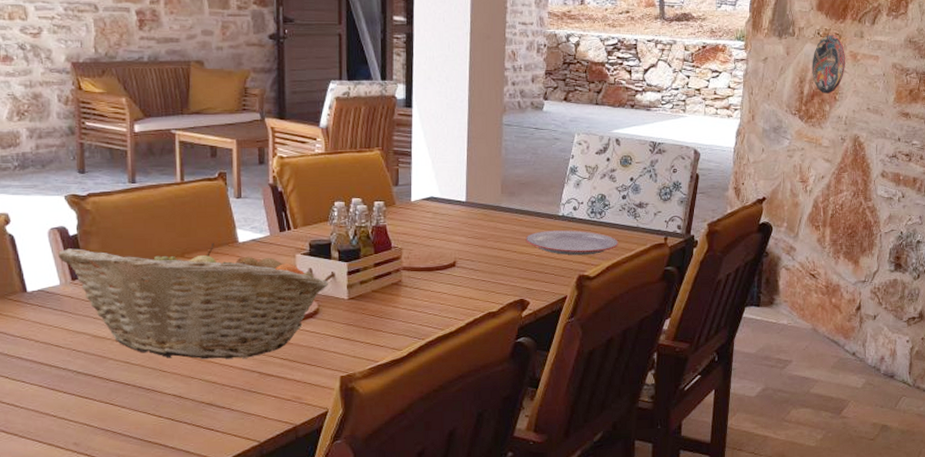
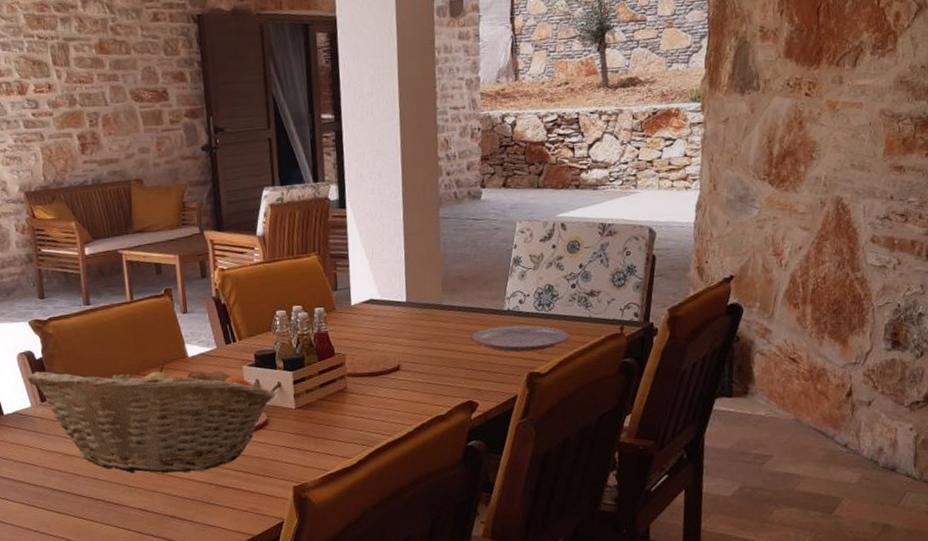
decorative plate: present [812,35,845,94] -> none [781,84,822,153]

